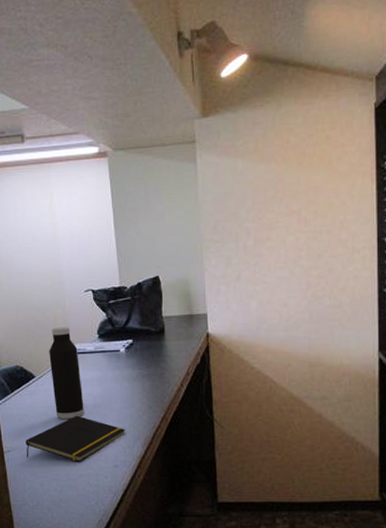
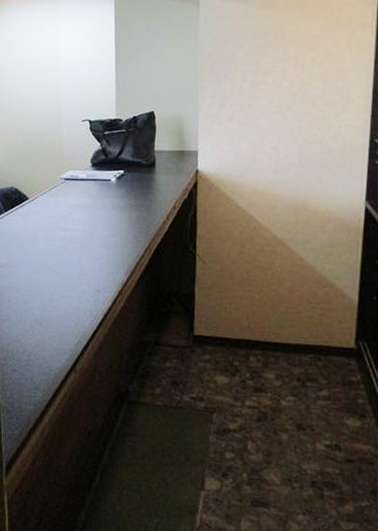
notepad: present [25,415,126,462] -> none [13,238,111,284]
water bottle: present [49,326,84,419] -> none [43,153,73,242]

